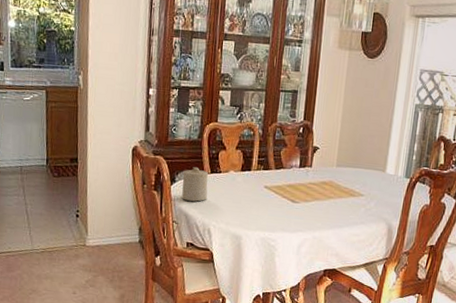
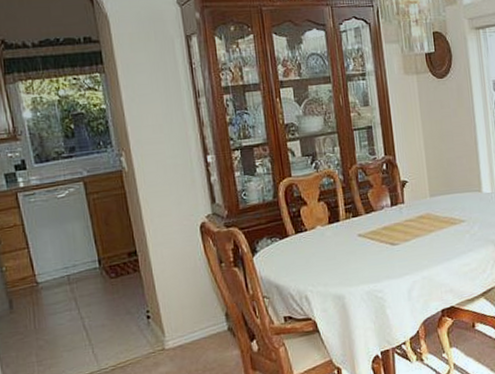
candle: present [182,167,208,202] -> none [264,231,298,270]

